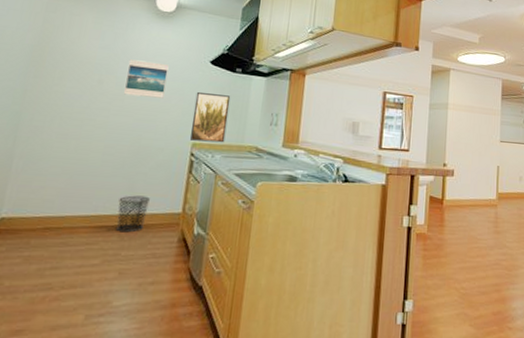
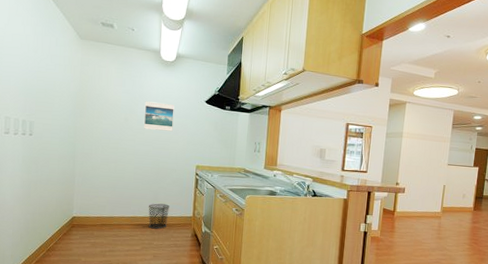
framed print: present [190,92,231,143] -> none [195,126,223,166]

